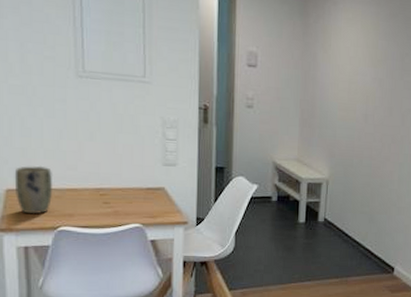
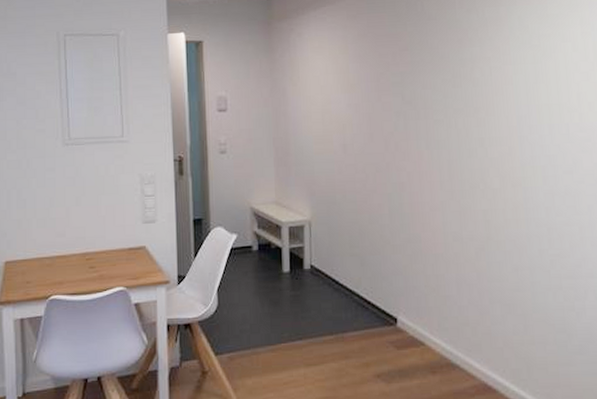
plant pot: present [14,165,53,215] -> none [12,235,45,285]

